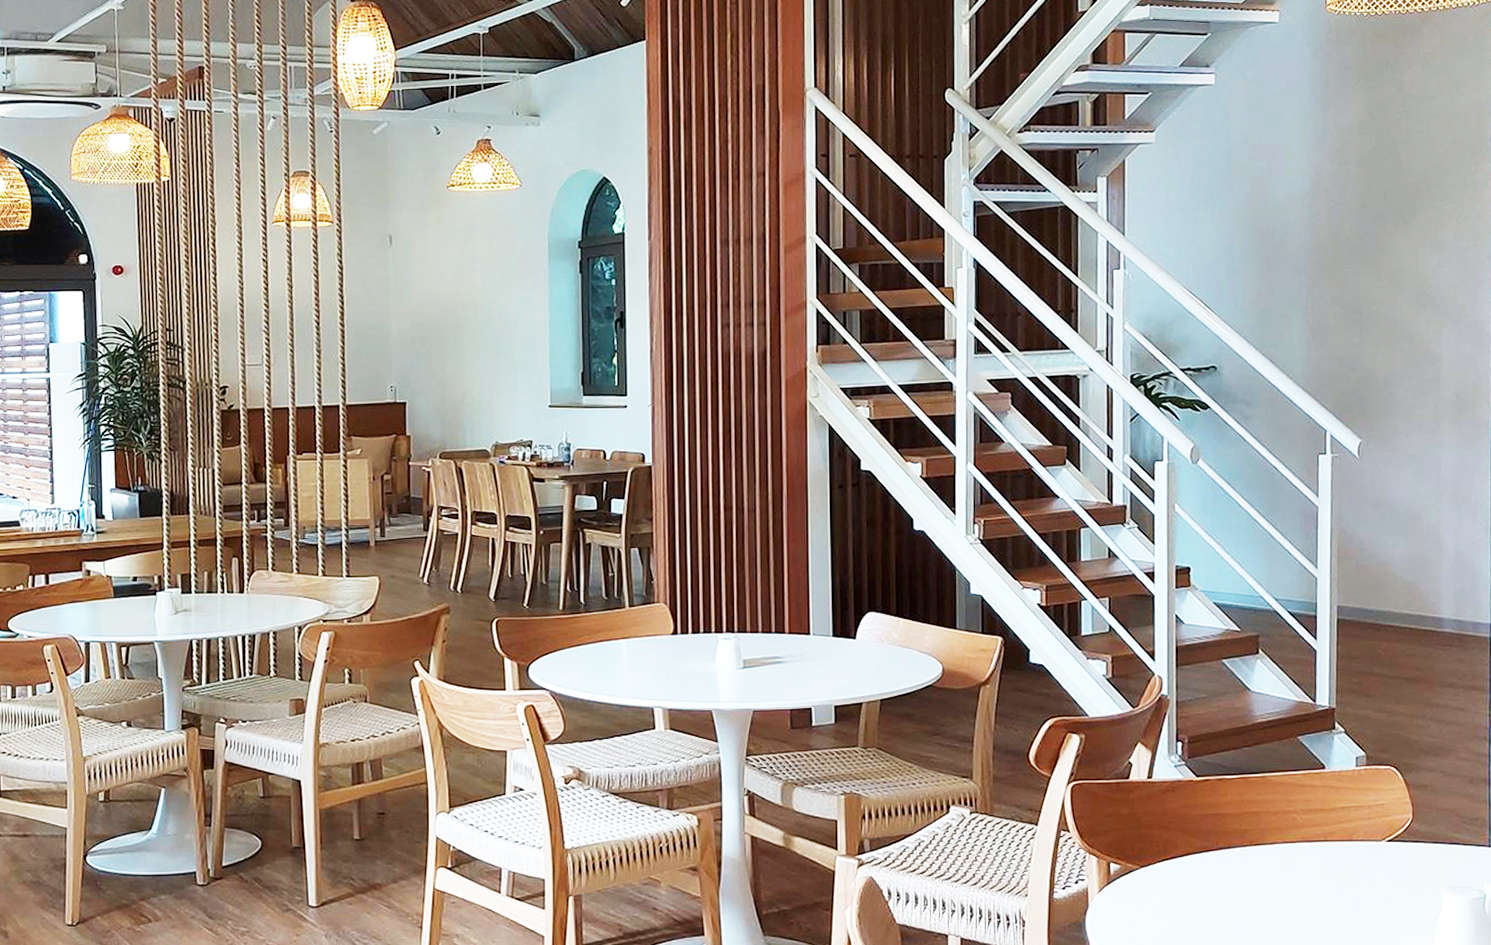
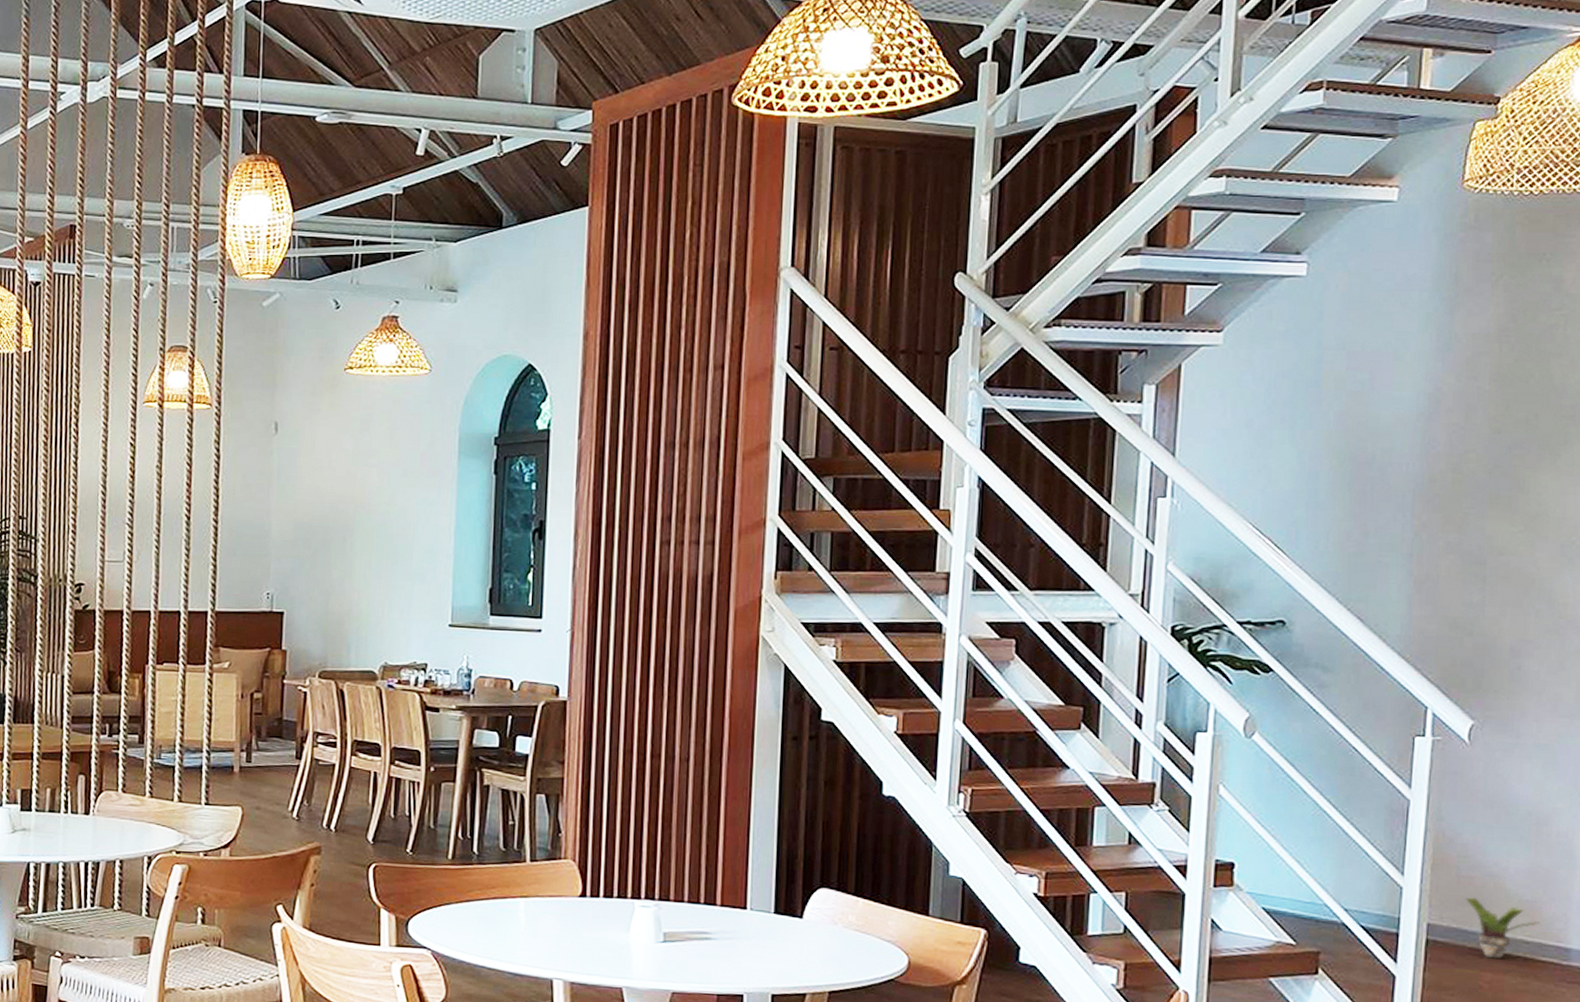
potted plant: none [1363,582,1419,631] -> present [1464,897,1539,959]

